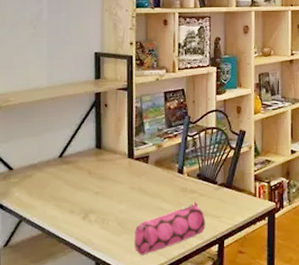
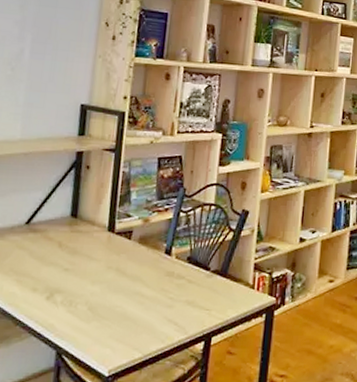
pencil case: present [134,201,206,256] -> none [104,289,193,348]

